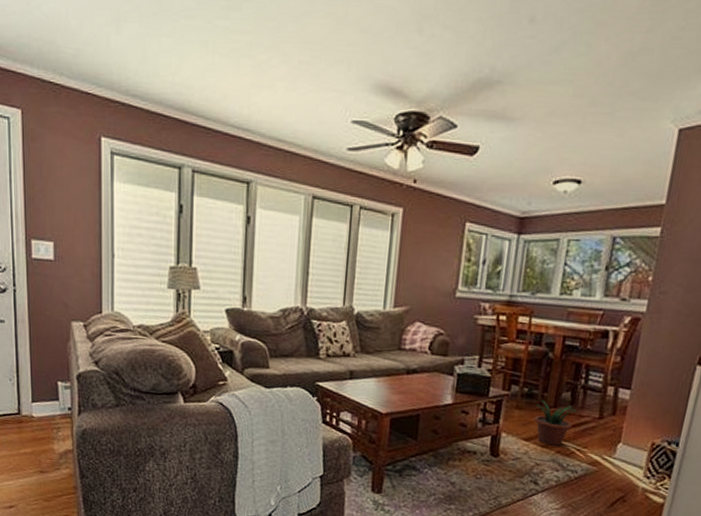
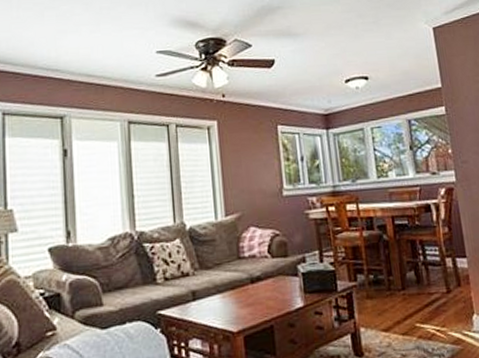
potted plant: present [534,399,578,446] -> none [386,284,426,332]

